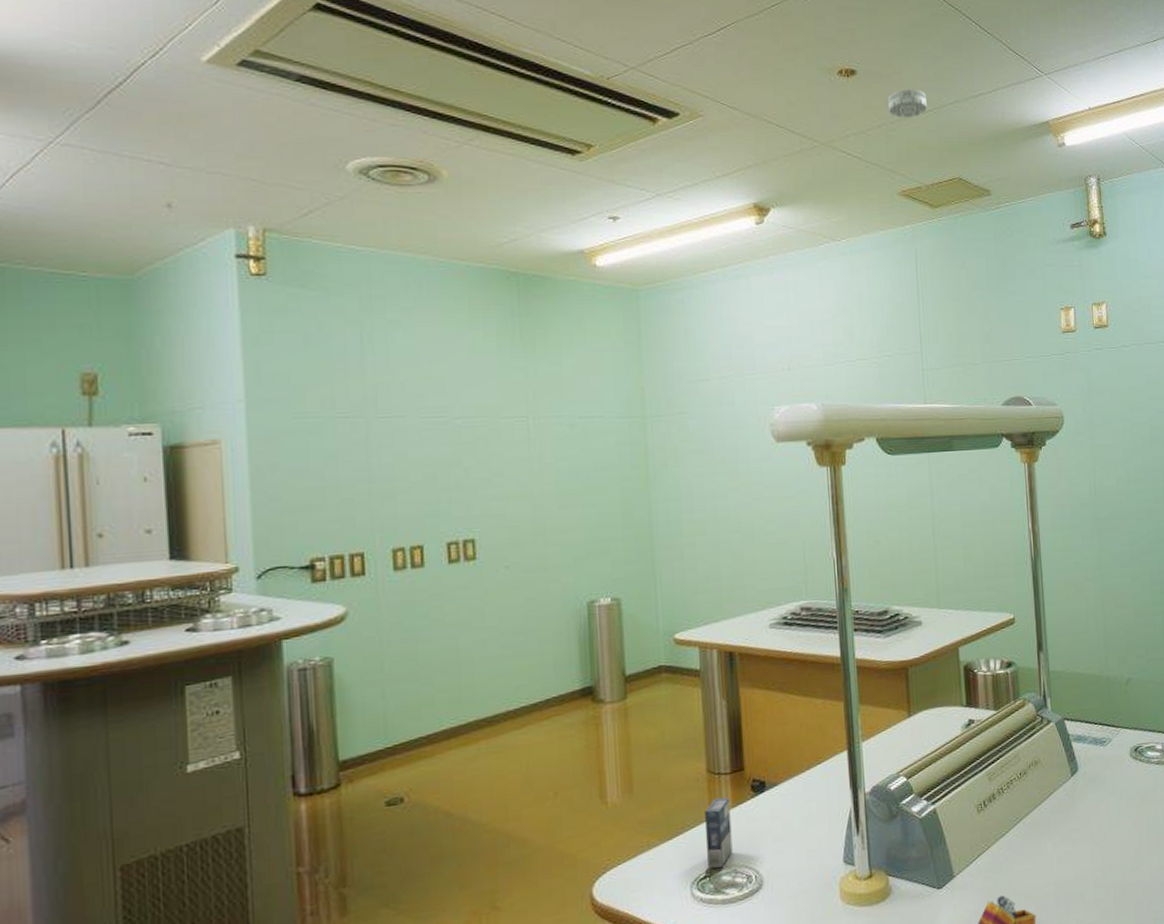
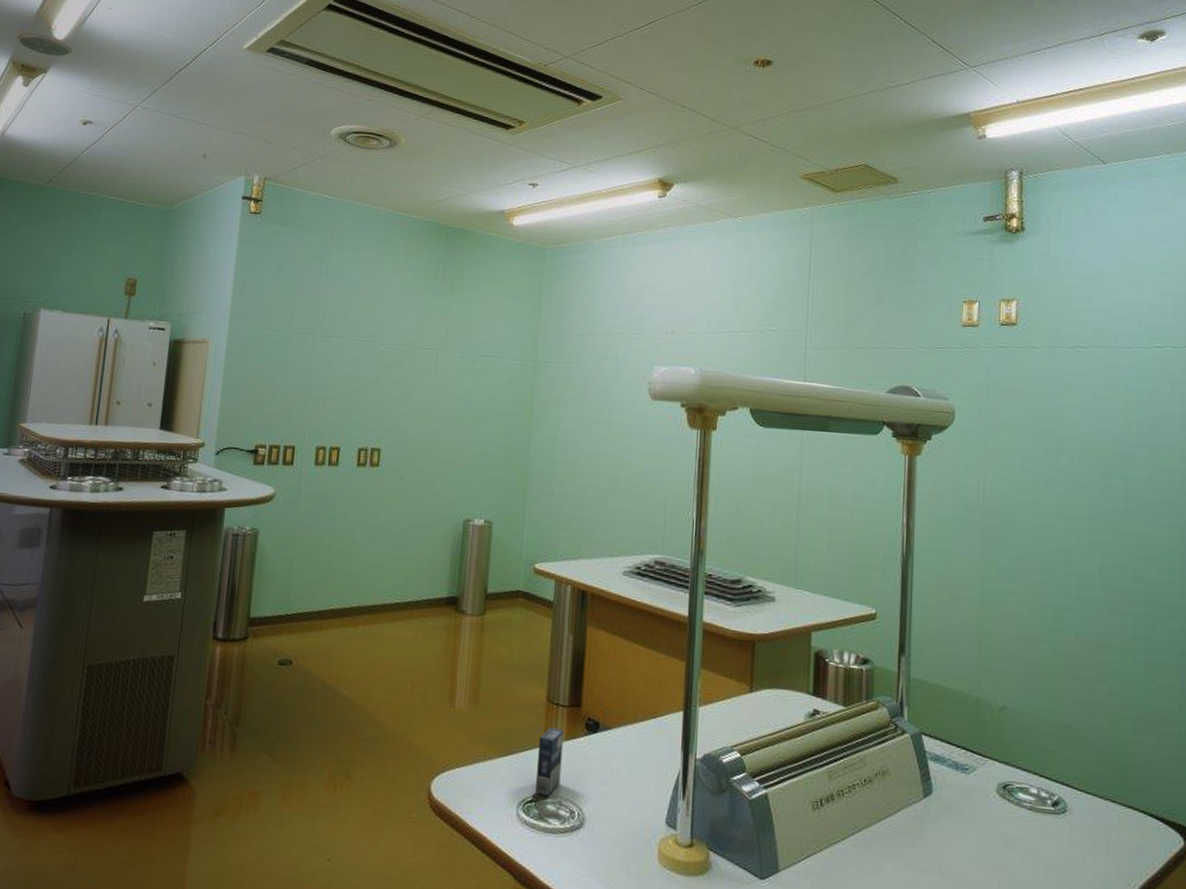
smoke detector: present [888,88,927,118] -> none [800,78,840,106]

